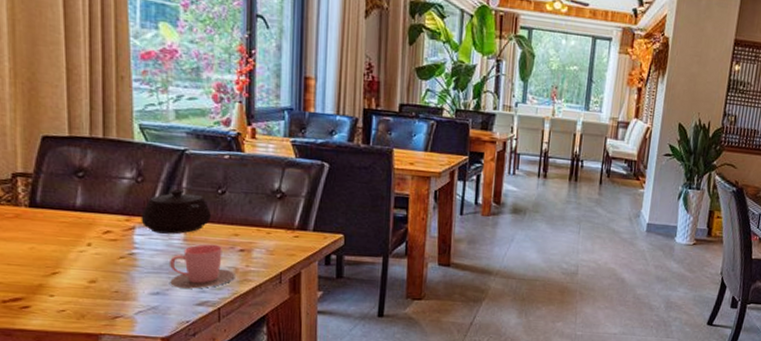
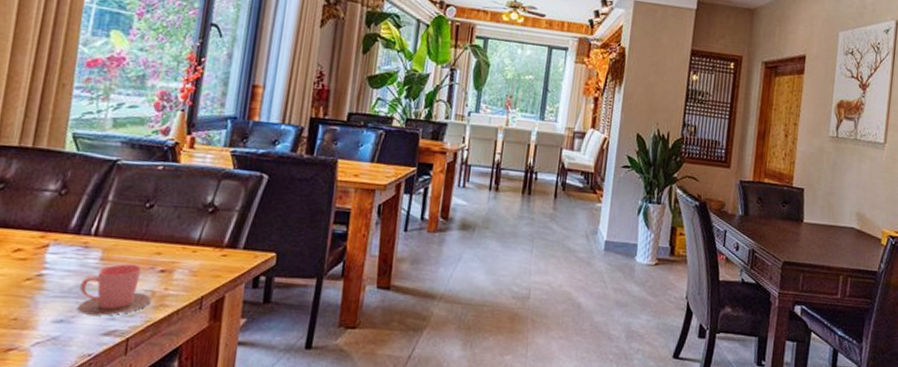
teapot: present [141,188,211,234] -> none [56,202,135,253]

